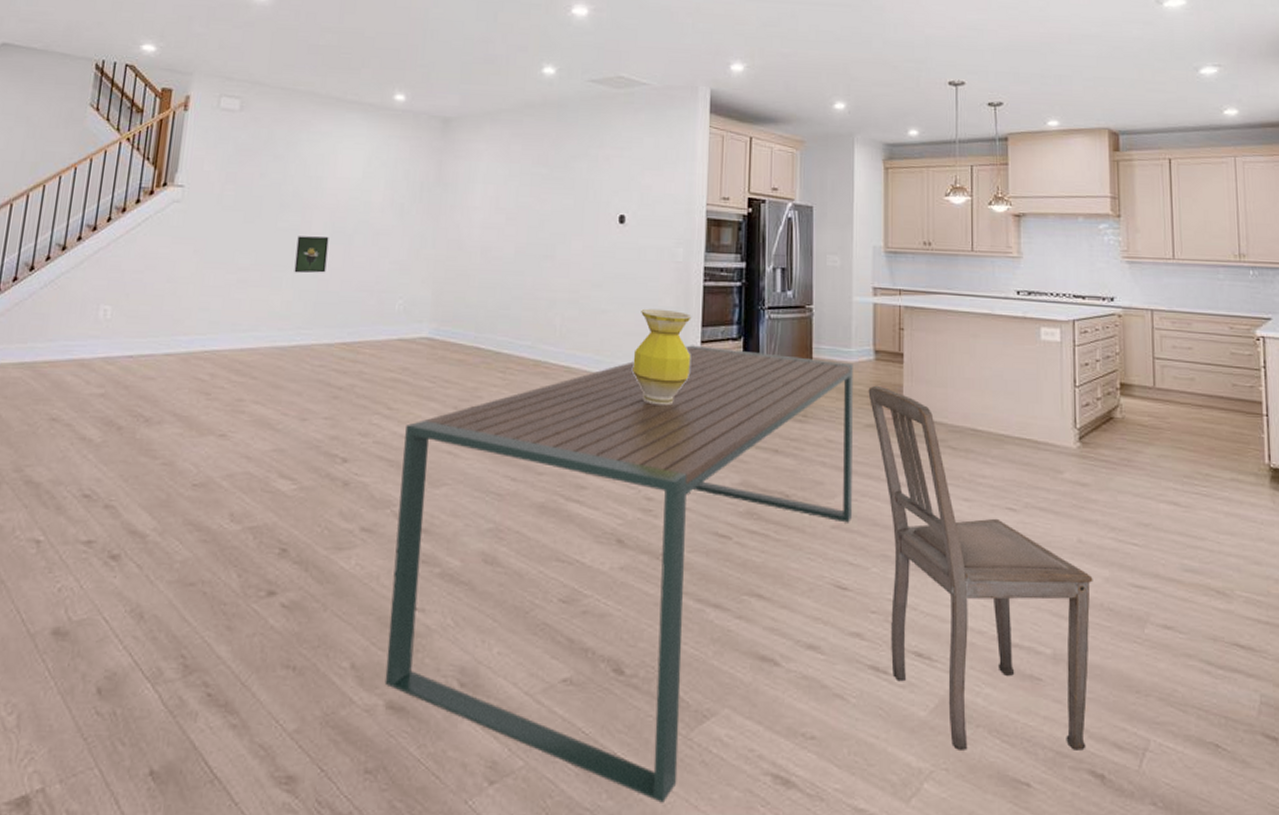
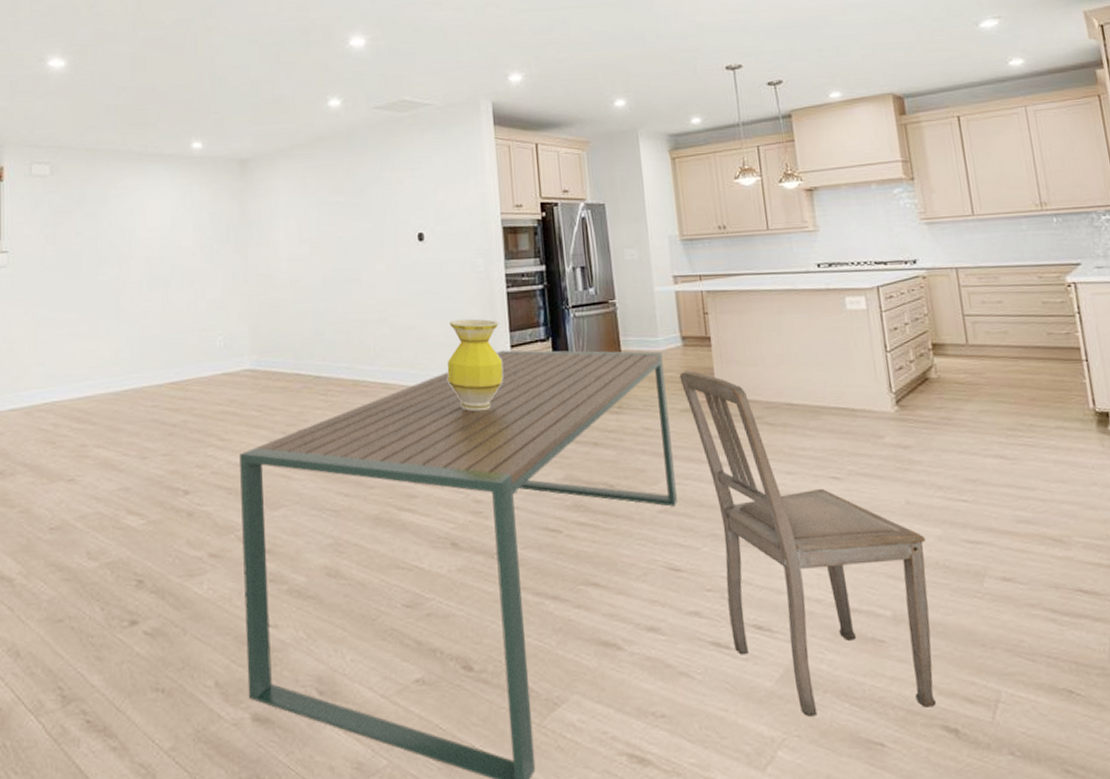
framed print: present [294,236,329,273] -> none [118,285,148,322]

